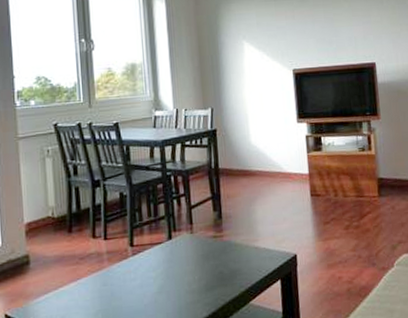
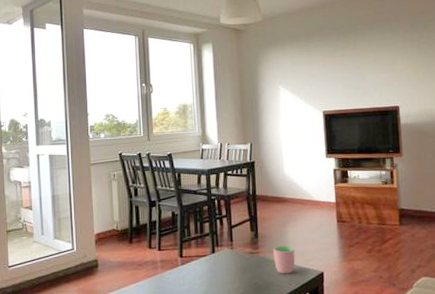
cup: none [240,226,265,260] -> present [273,245,295,274]

